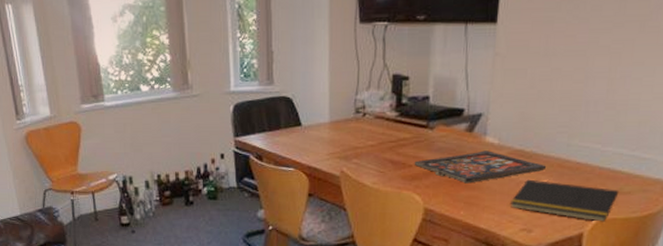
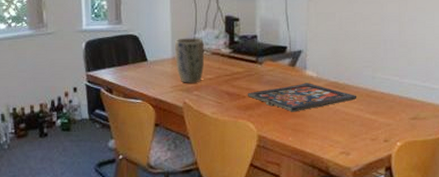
plant pot: none [332,99,367,150] -> present [174,38,205,83]
notepad: present [509,179,618,222] -> none [329,107,416,144]

